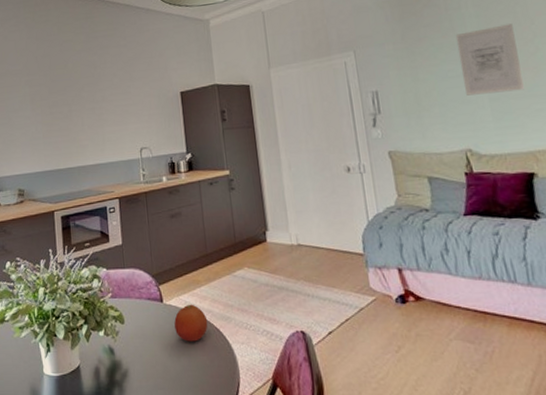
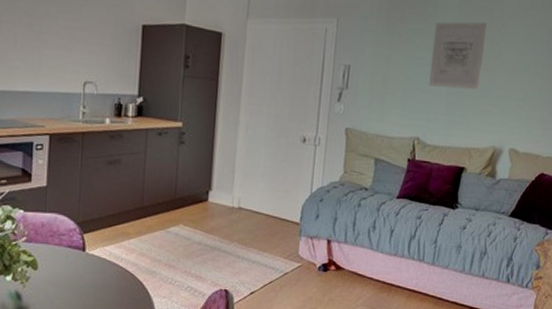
fruit: present [174,304,208,342] -> none [94,255,132,293]

